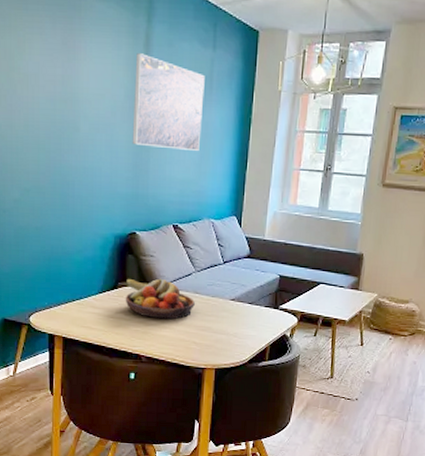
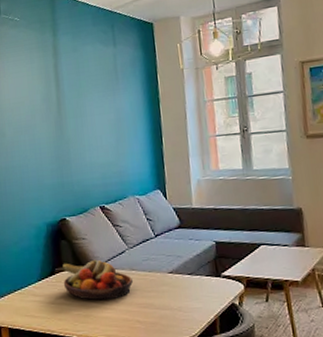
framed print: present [132,53,205,151] -> none [47,62,115,140]

